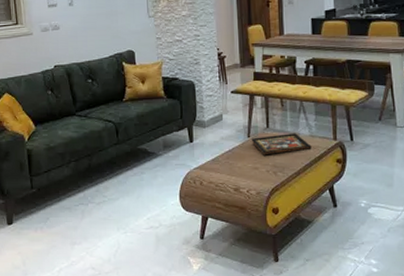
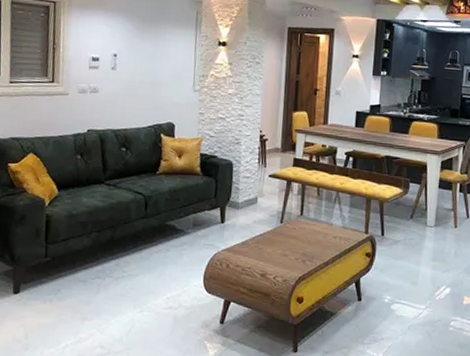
decorative tray: present [251,133,312,156] -> none [283,223,343,243]

